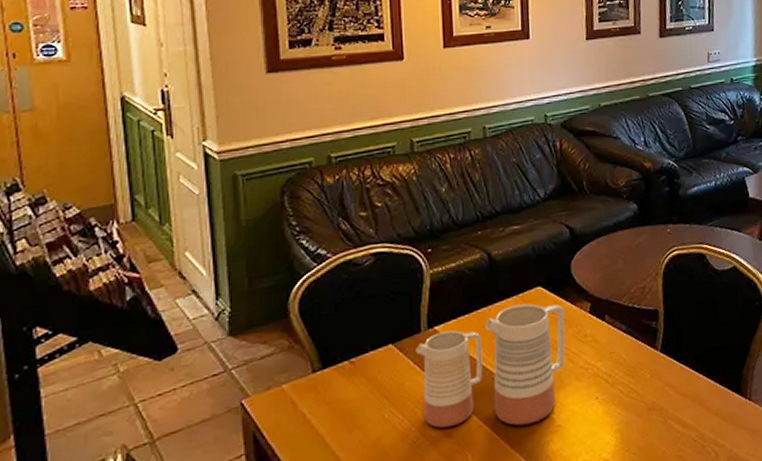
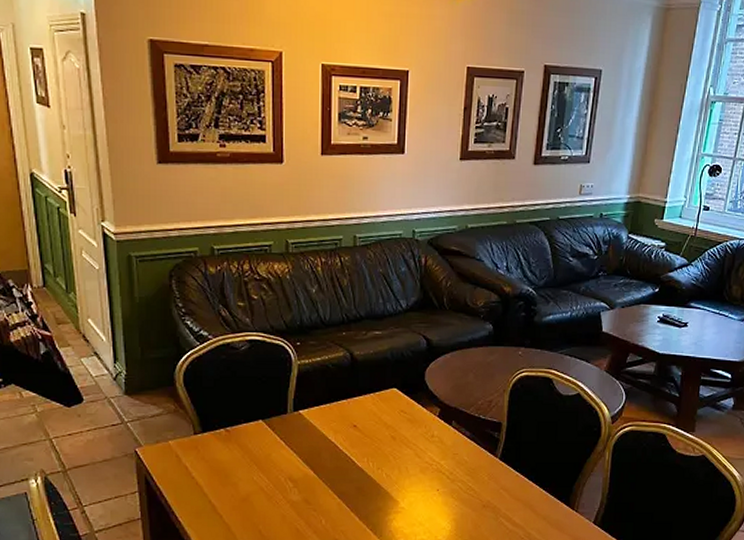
vase: present [416,303,566,428] -> none [282,402,416,503]

